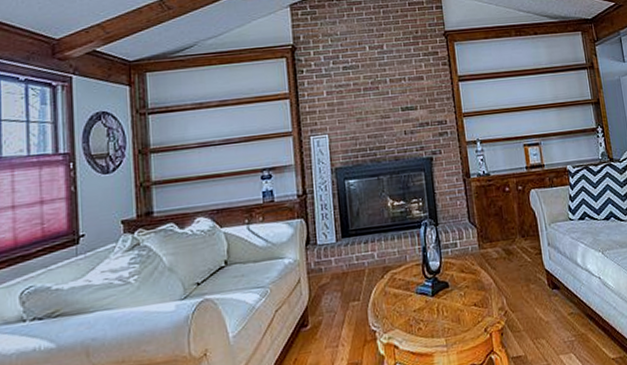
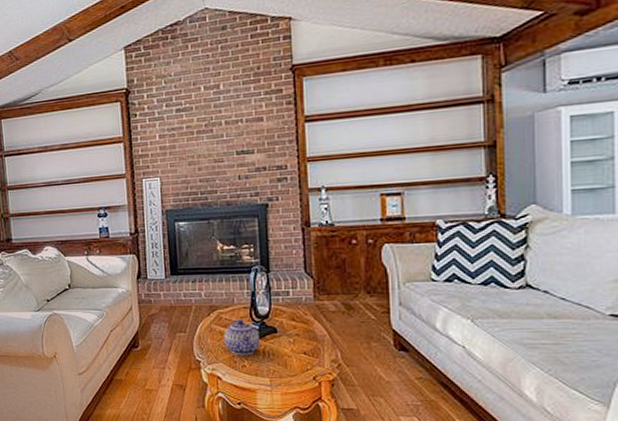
teapot: none [398,277,434,318] -> present [223,319,260,356]

